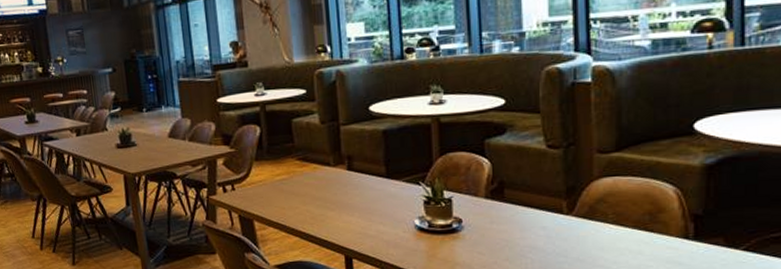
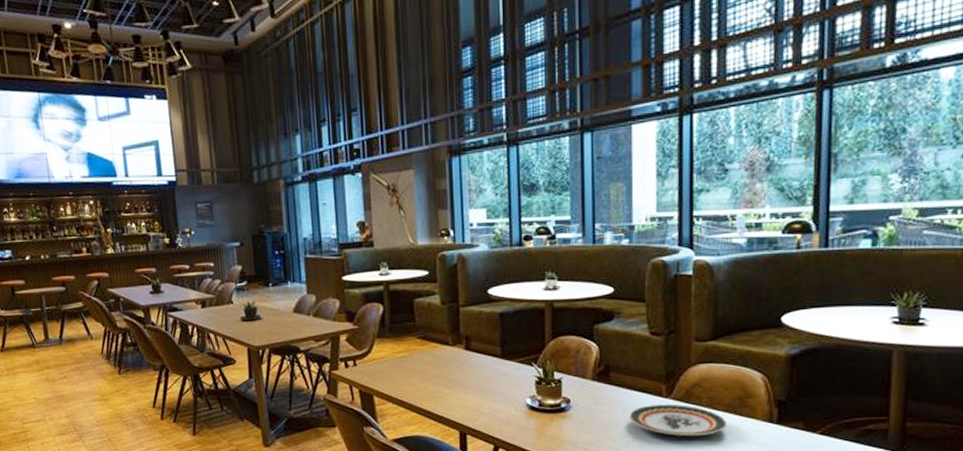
plate: none [527,222,638,256] -> present [629,405,728,436]

